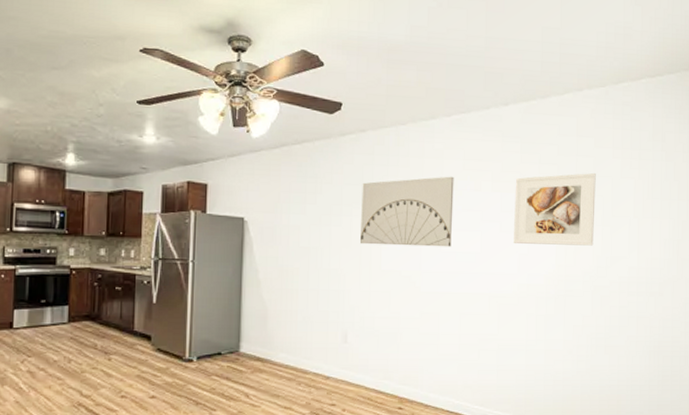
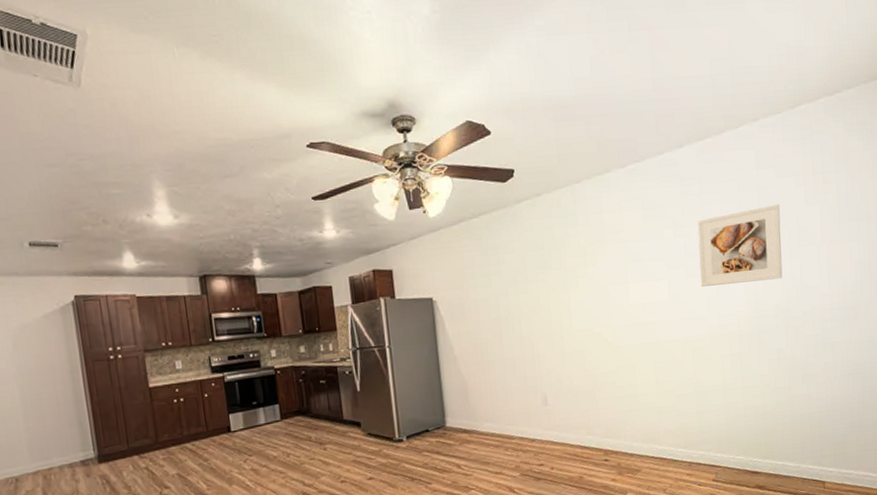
wall art: present [360,176,454,247] -> none [544,228,639,308]

